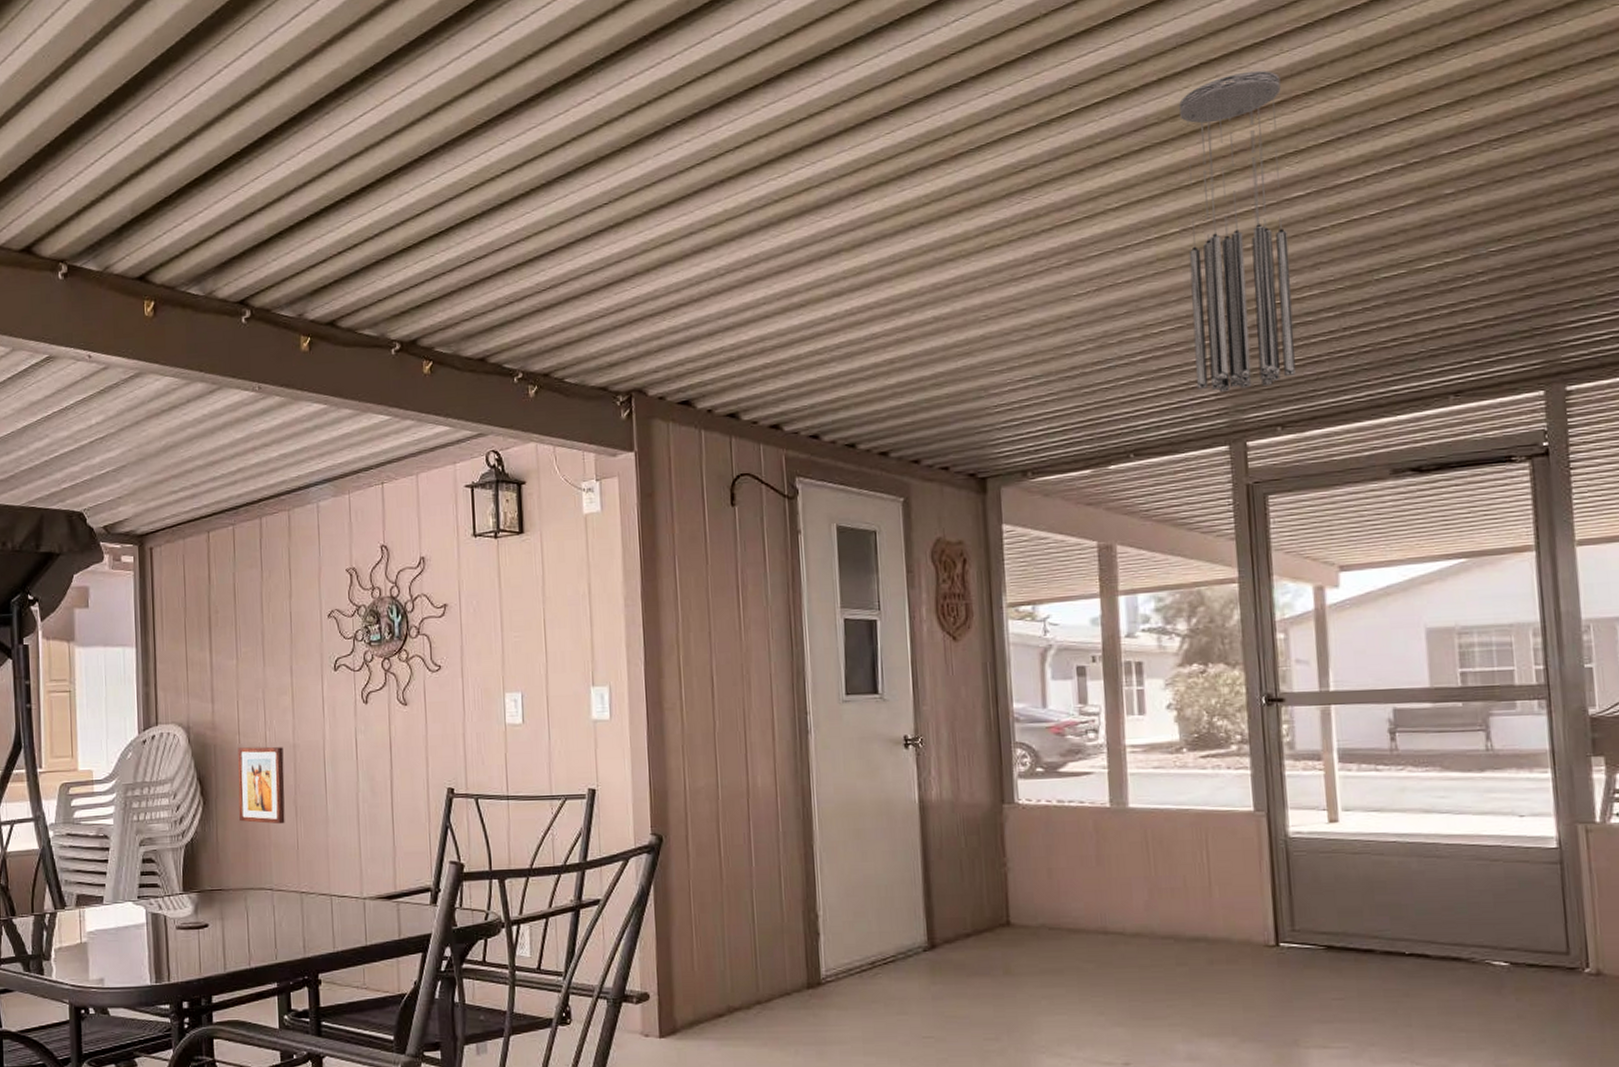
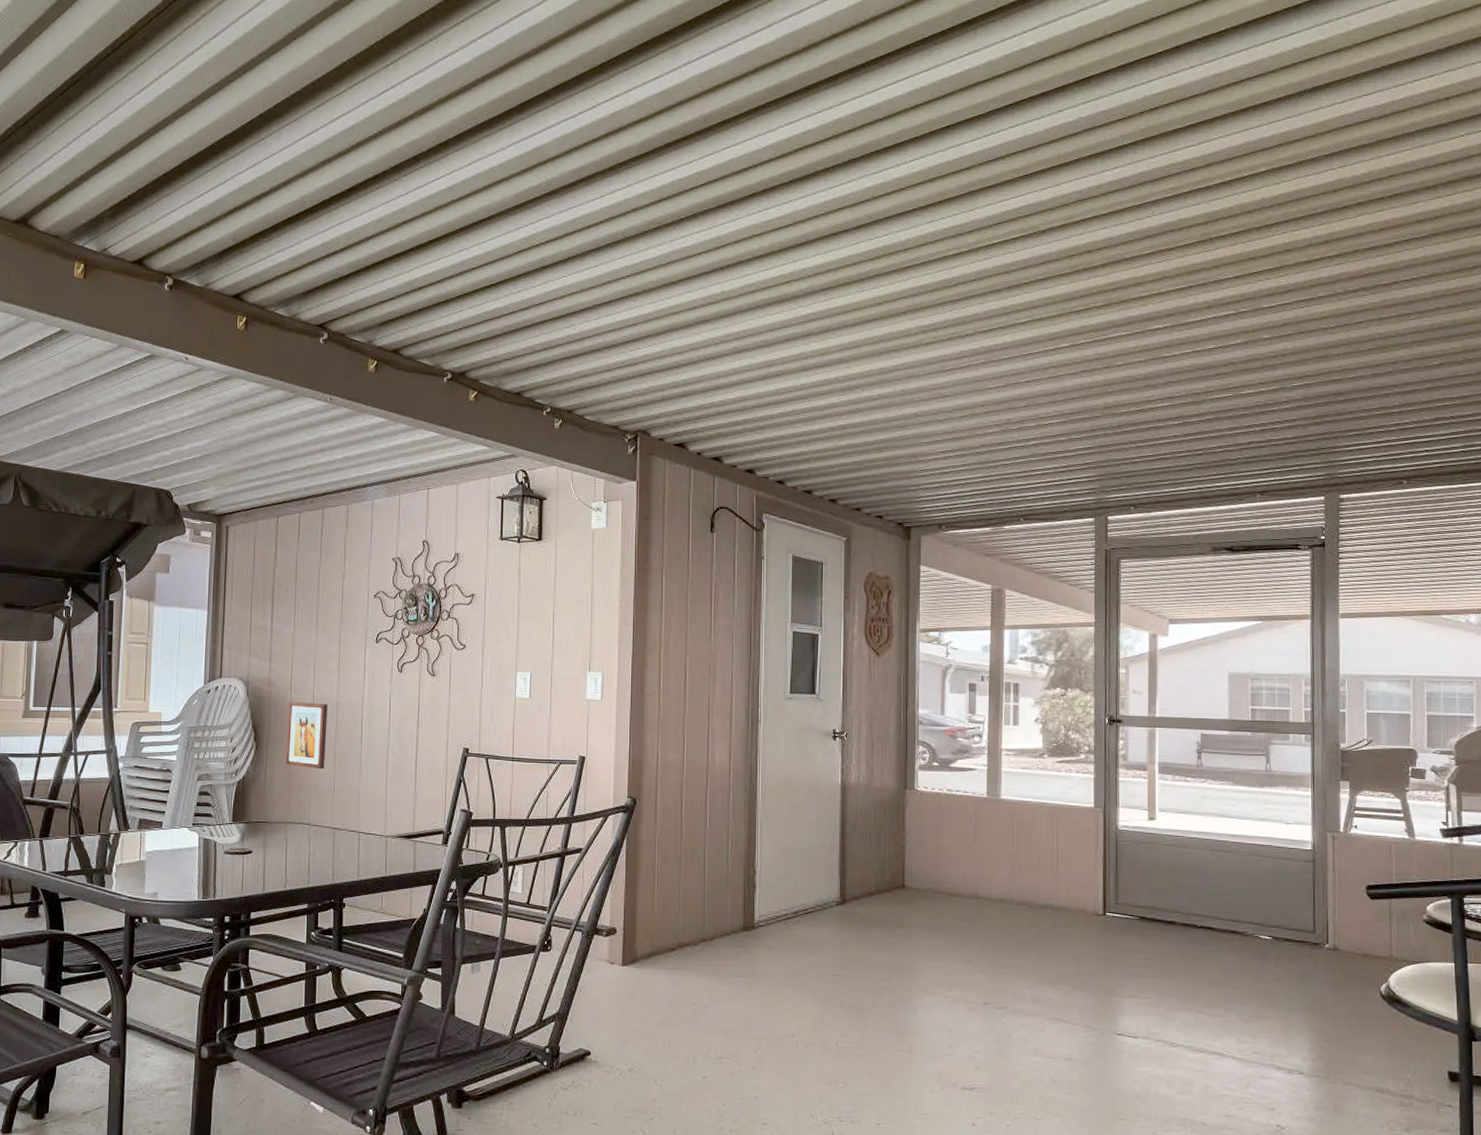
wind chime: present [1179,70,1296,393] -> none [1073,227,1151,476]

